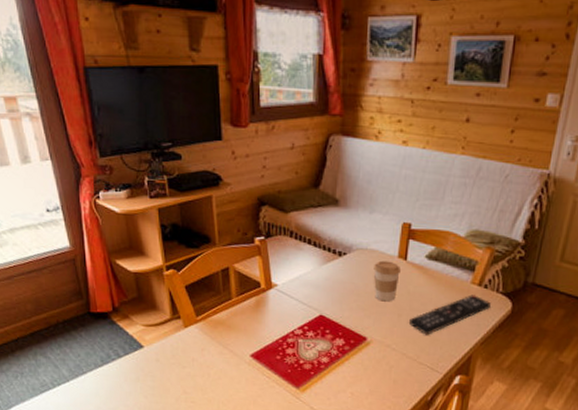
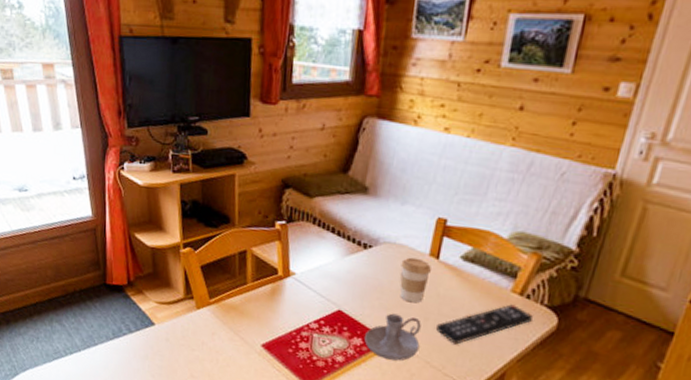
candle holder: none [346,313,396,356] -> present [364,313,421,361]

